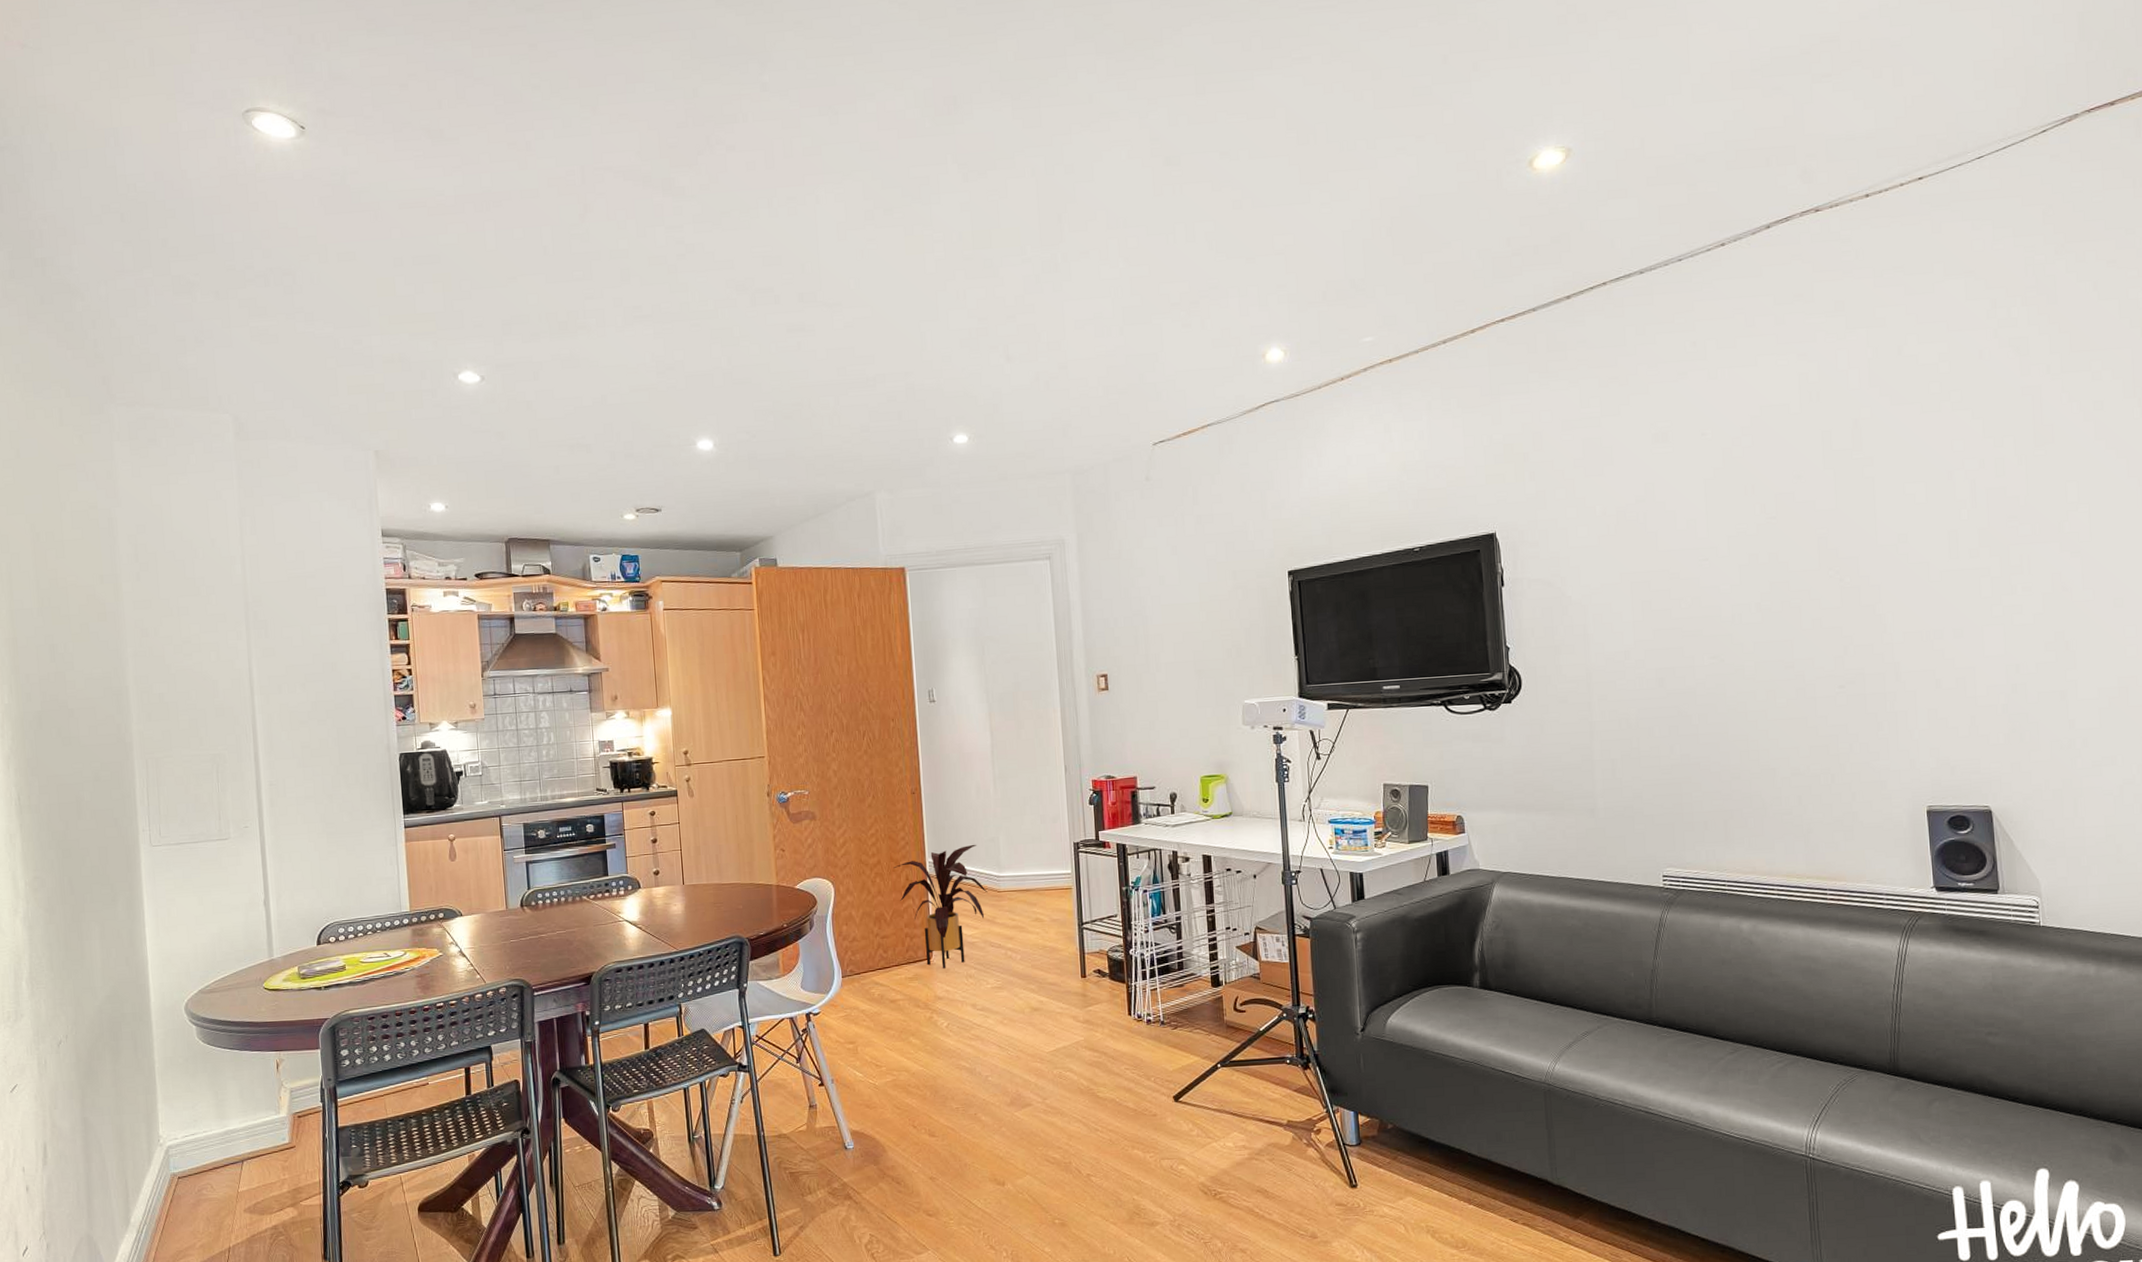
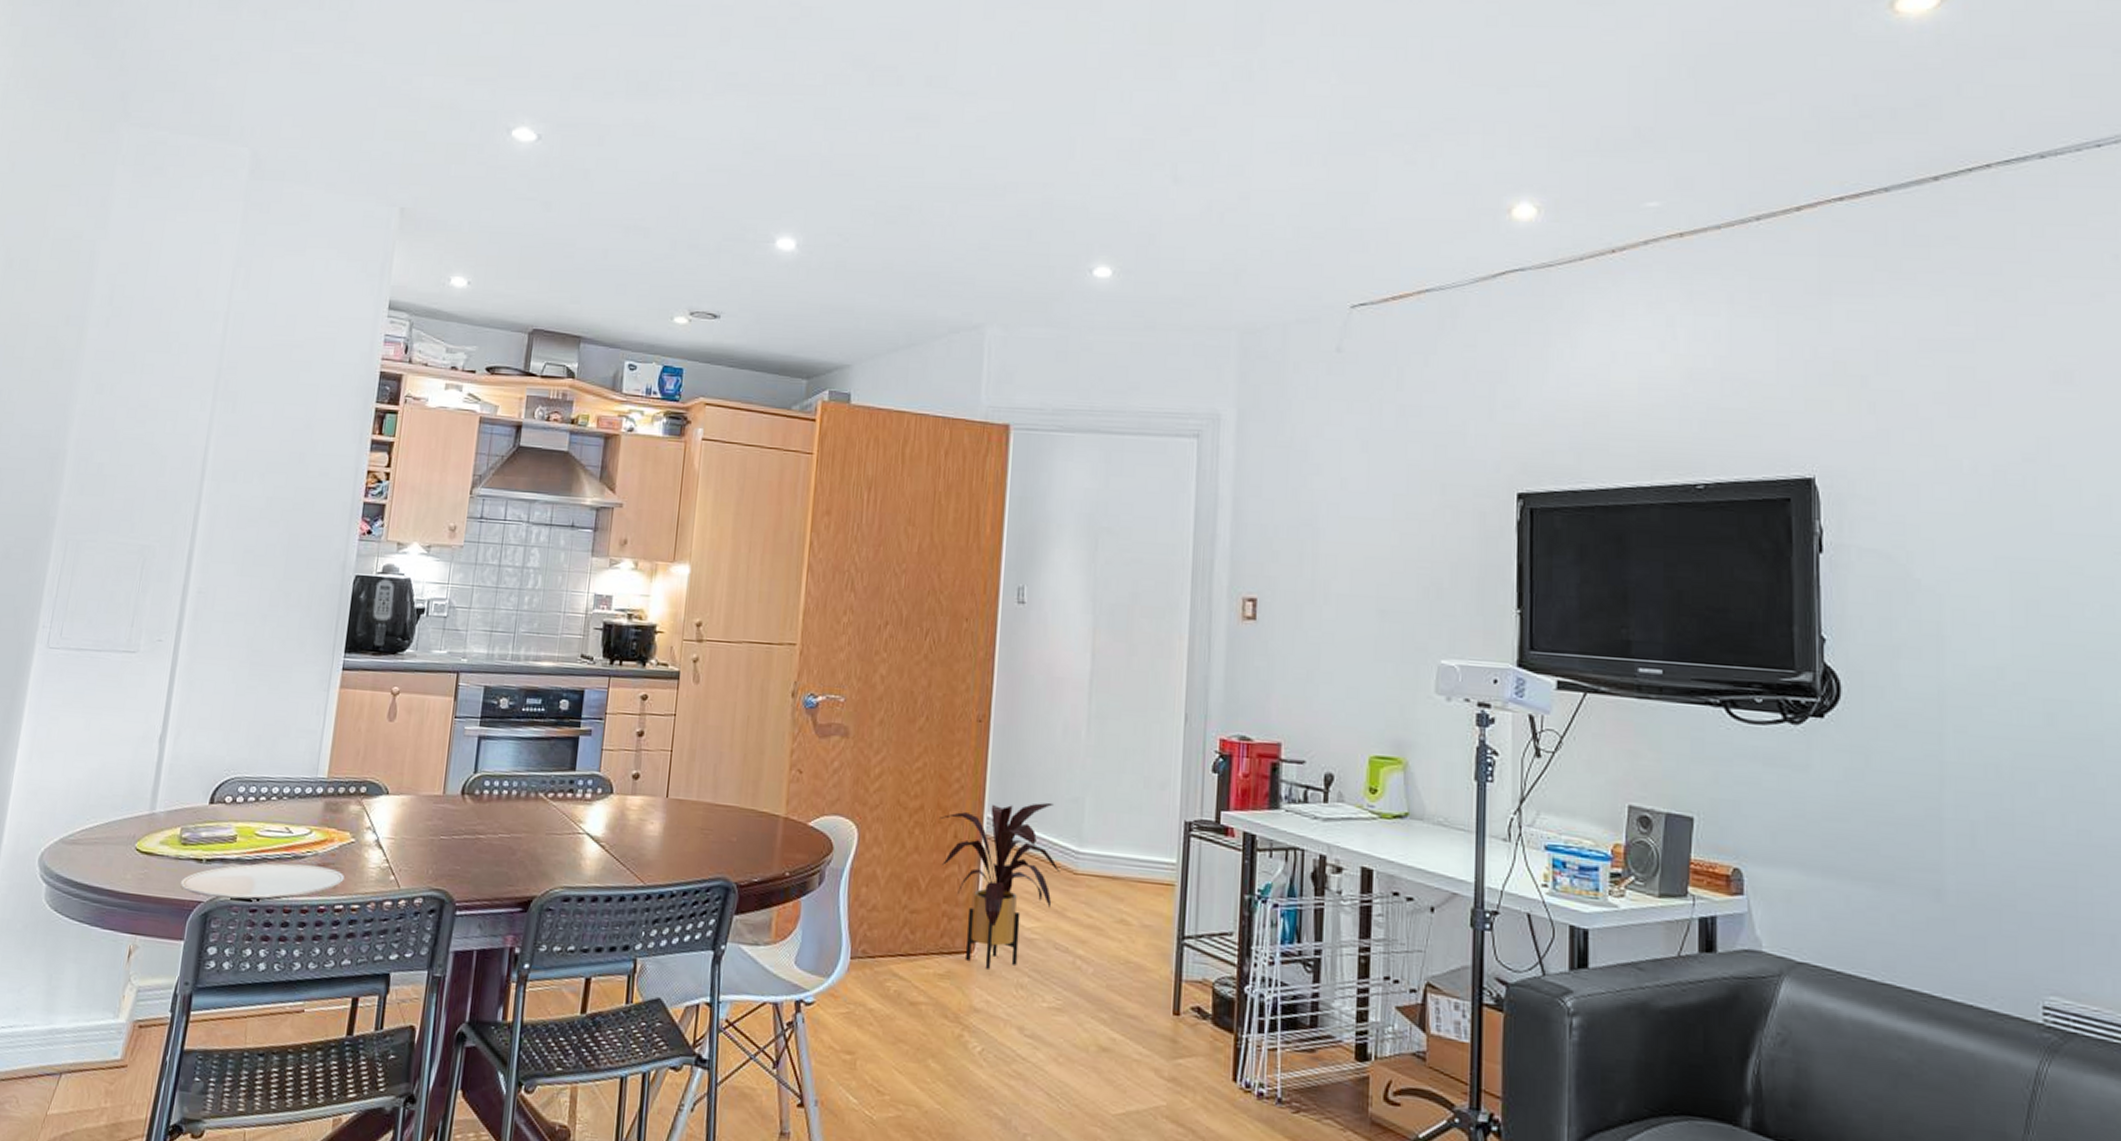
plate: none [307,977,440,1014] -> present [181,863,345,901]

